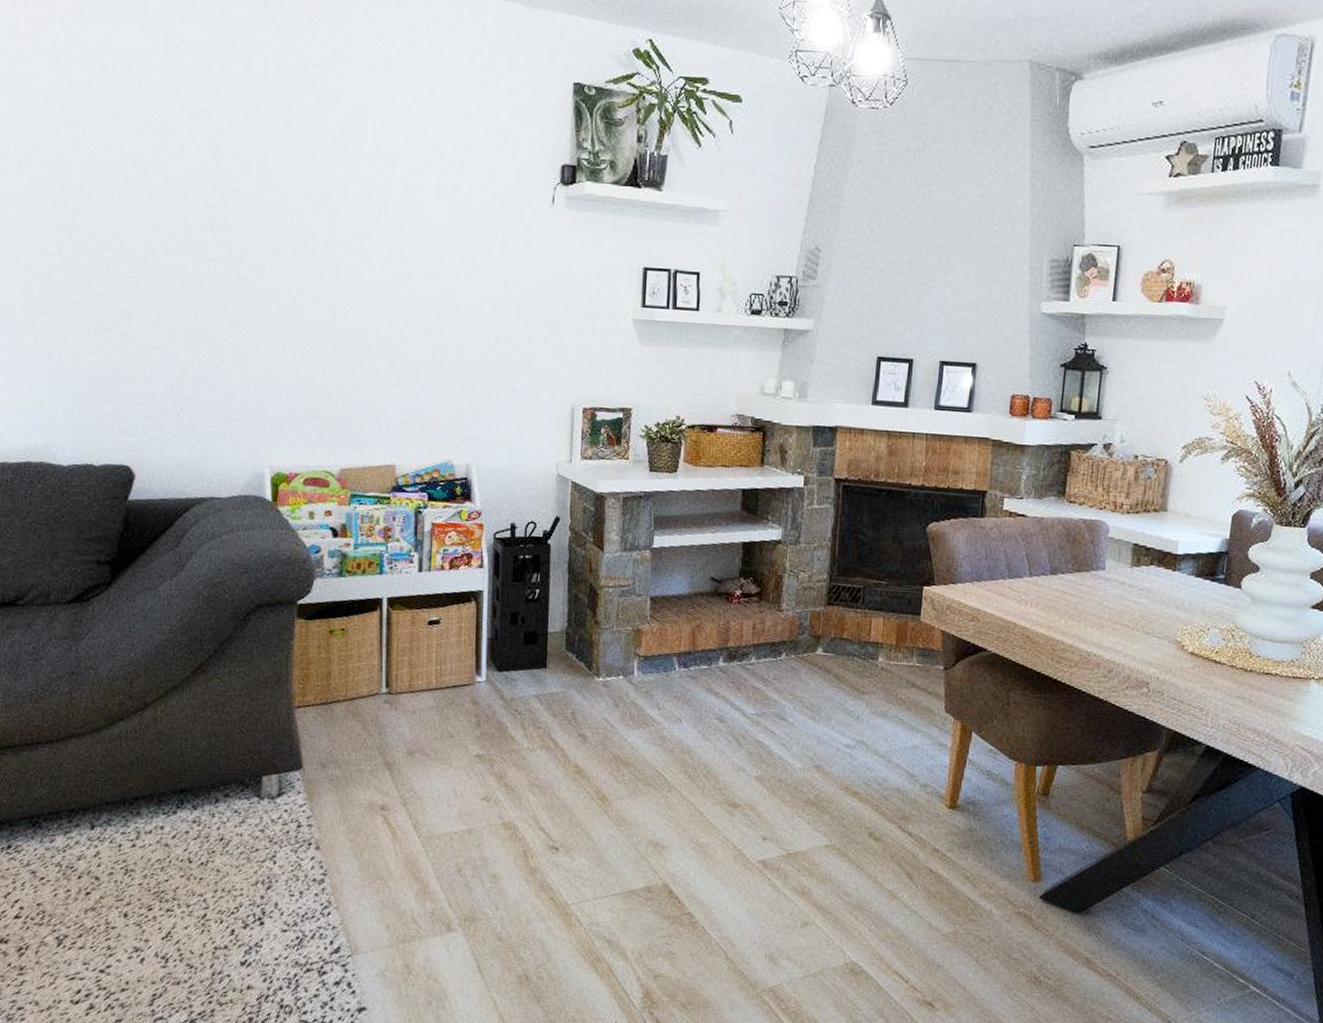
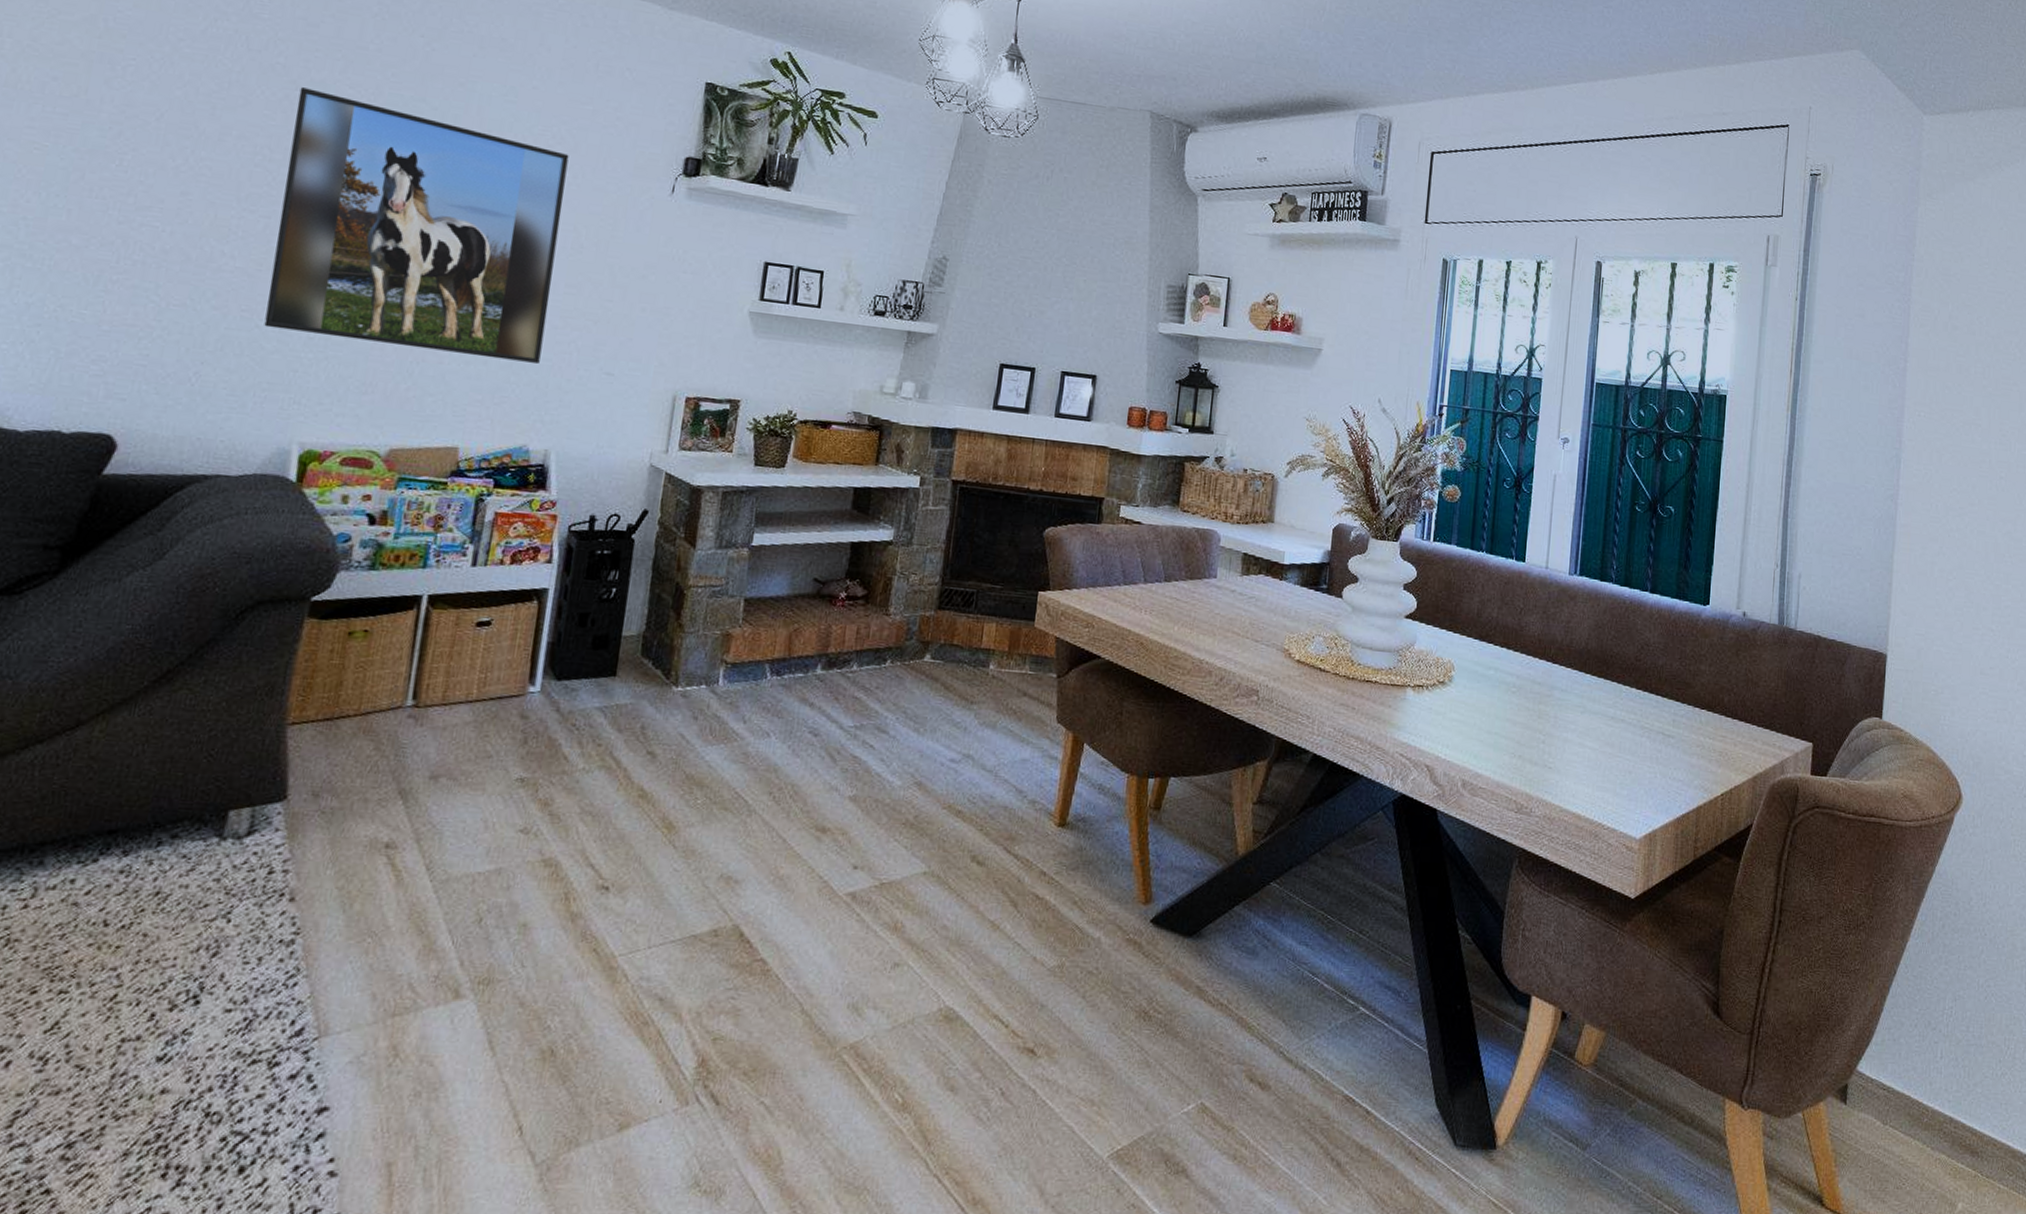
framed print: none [223,131,457,383] -> present [264,87,569,363]

